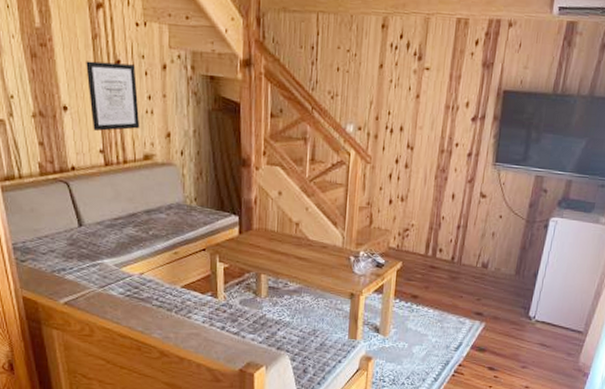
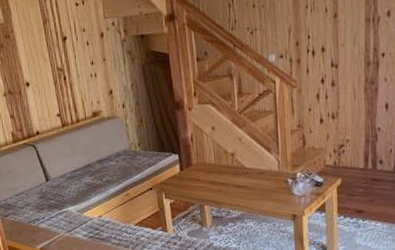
wall art: present [86,61,140,131] -> none [40,38,87,98]

